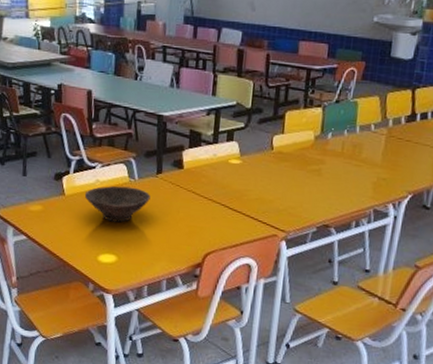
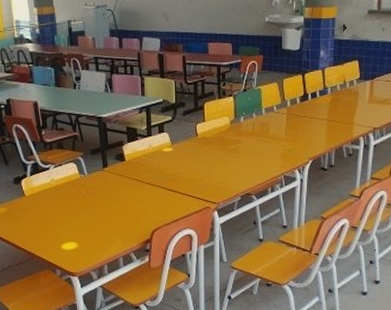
bowl: present [84,185,151,223] -> none [42,182,100,214]

